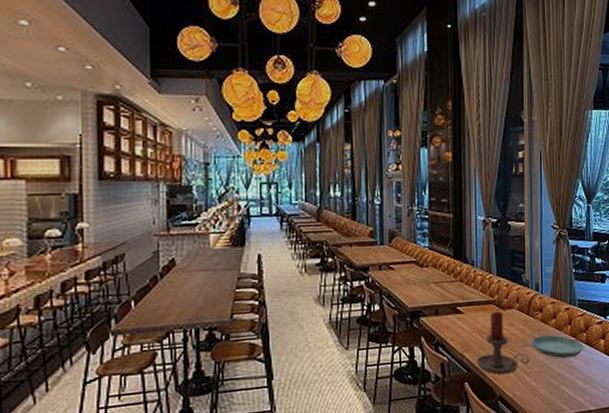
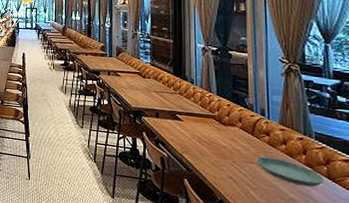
candle holder: present [477,311,530,375] -> none [196,125,255,183]

